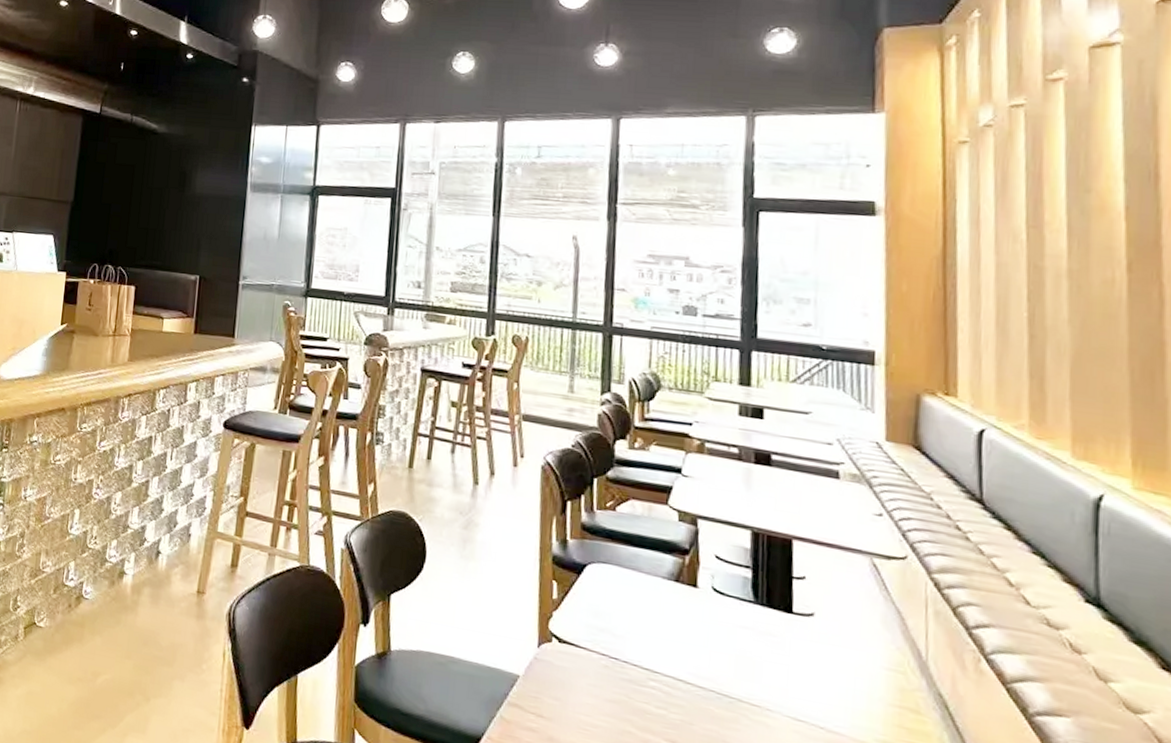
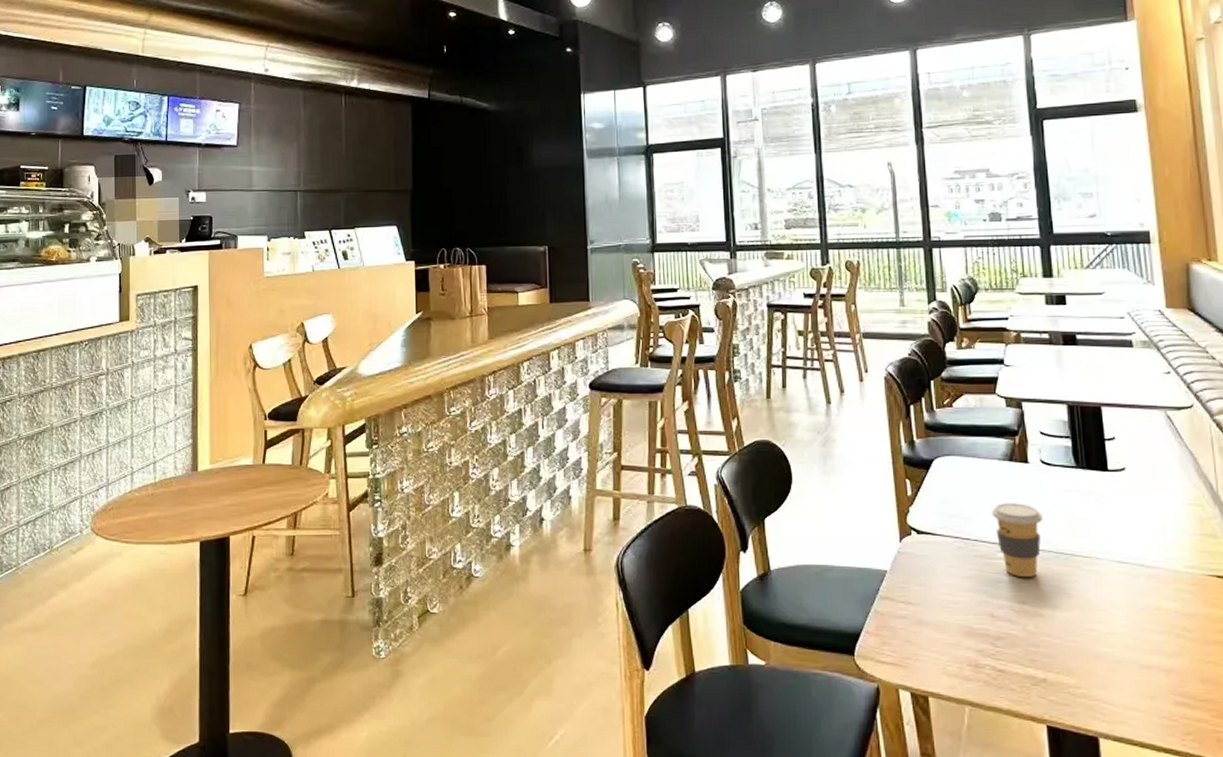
coffee cup: none [648,626,707,716] -> present [992,503,1042,578]

